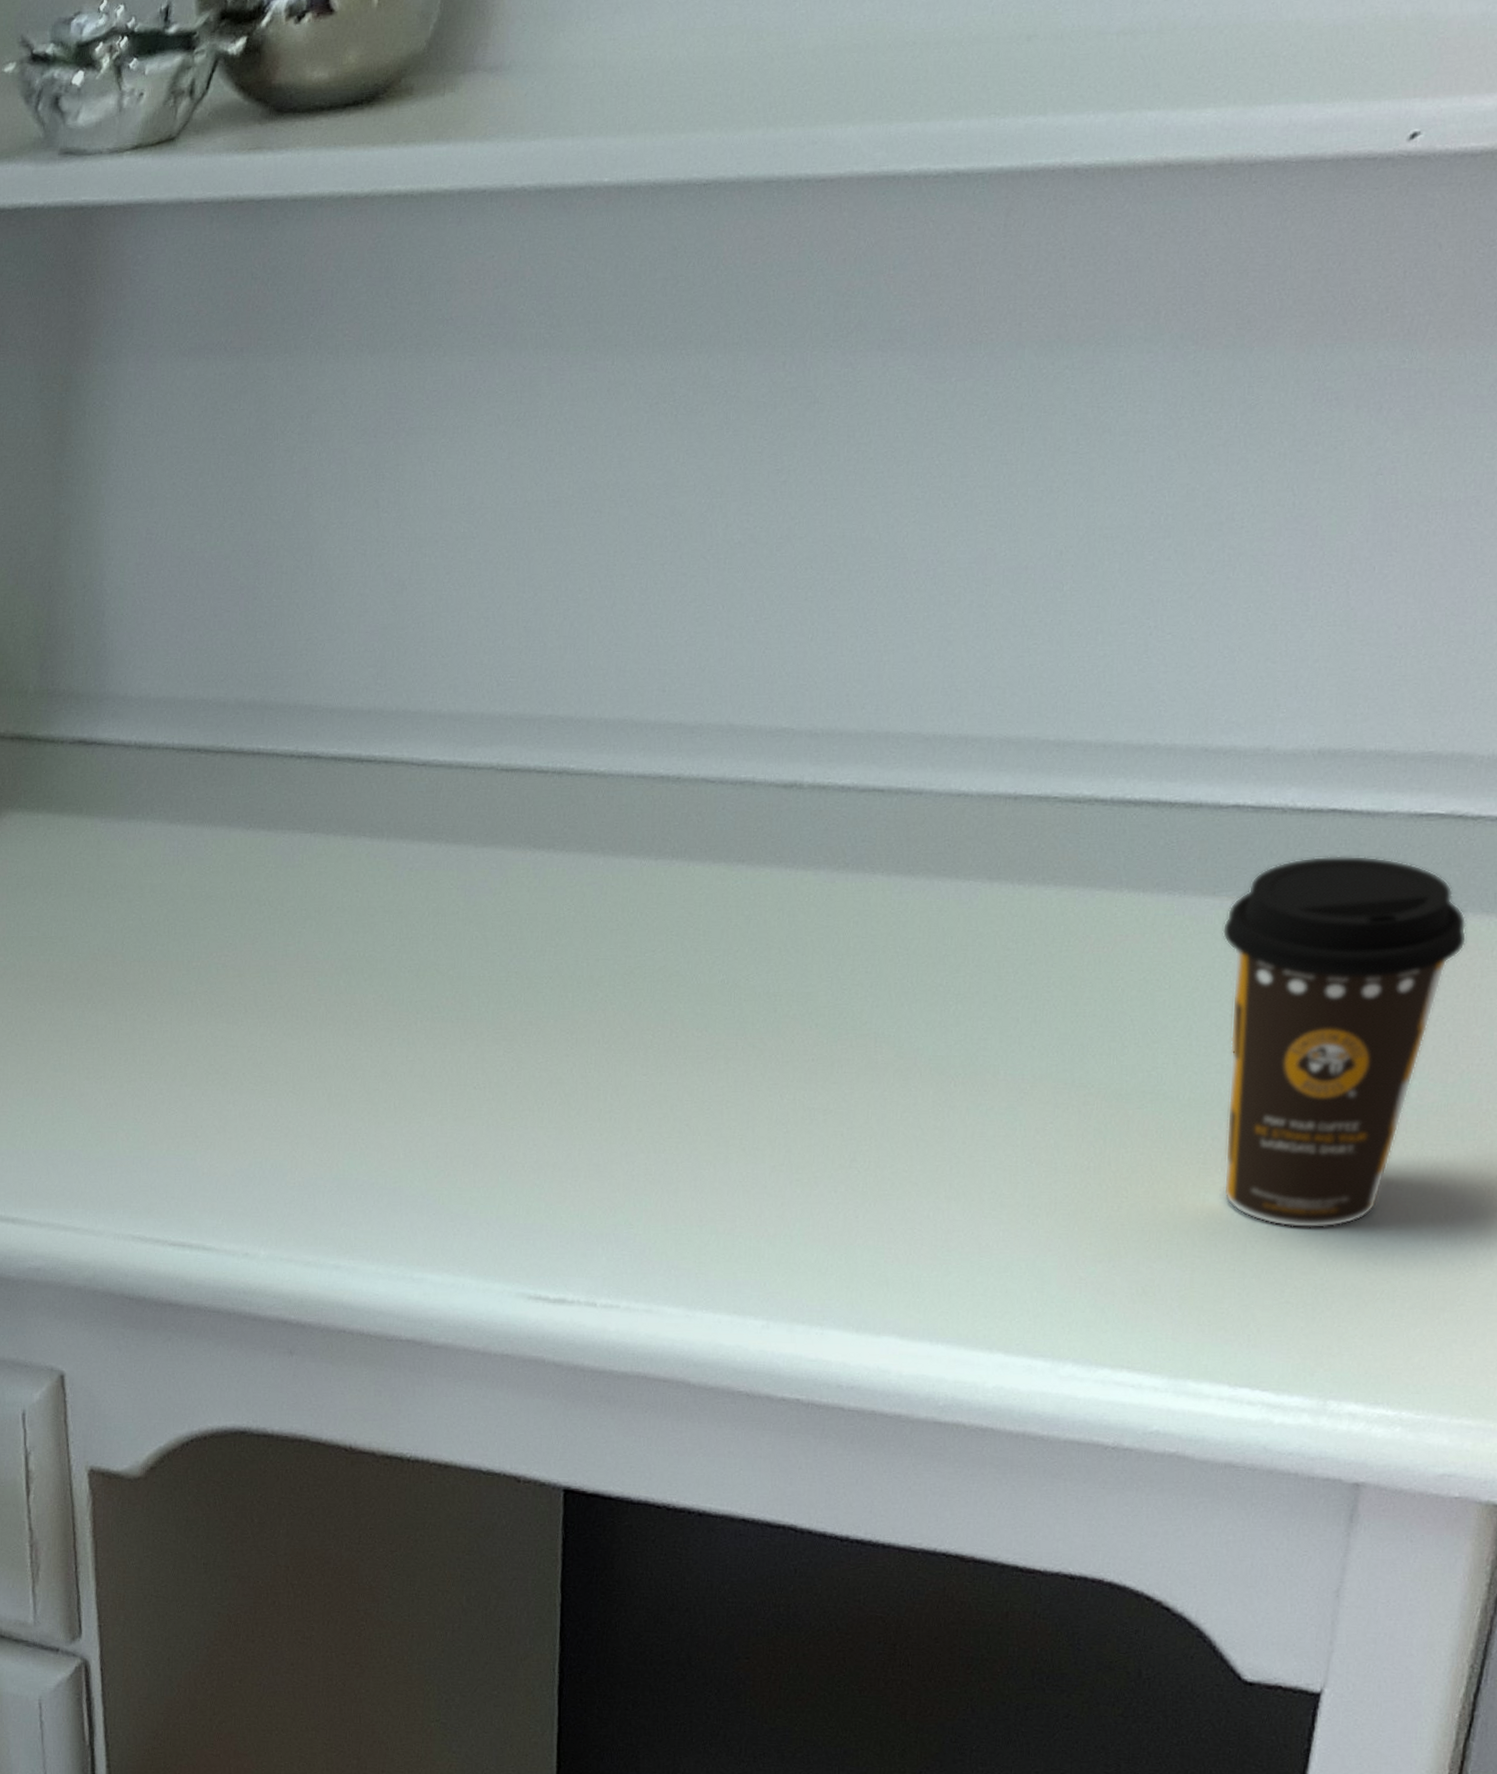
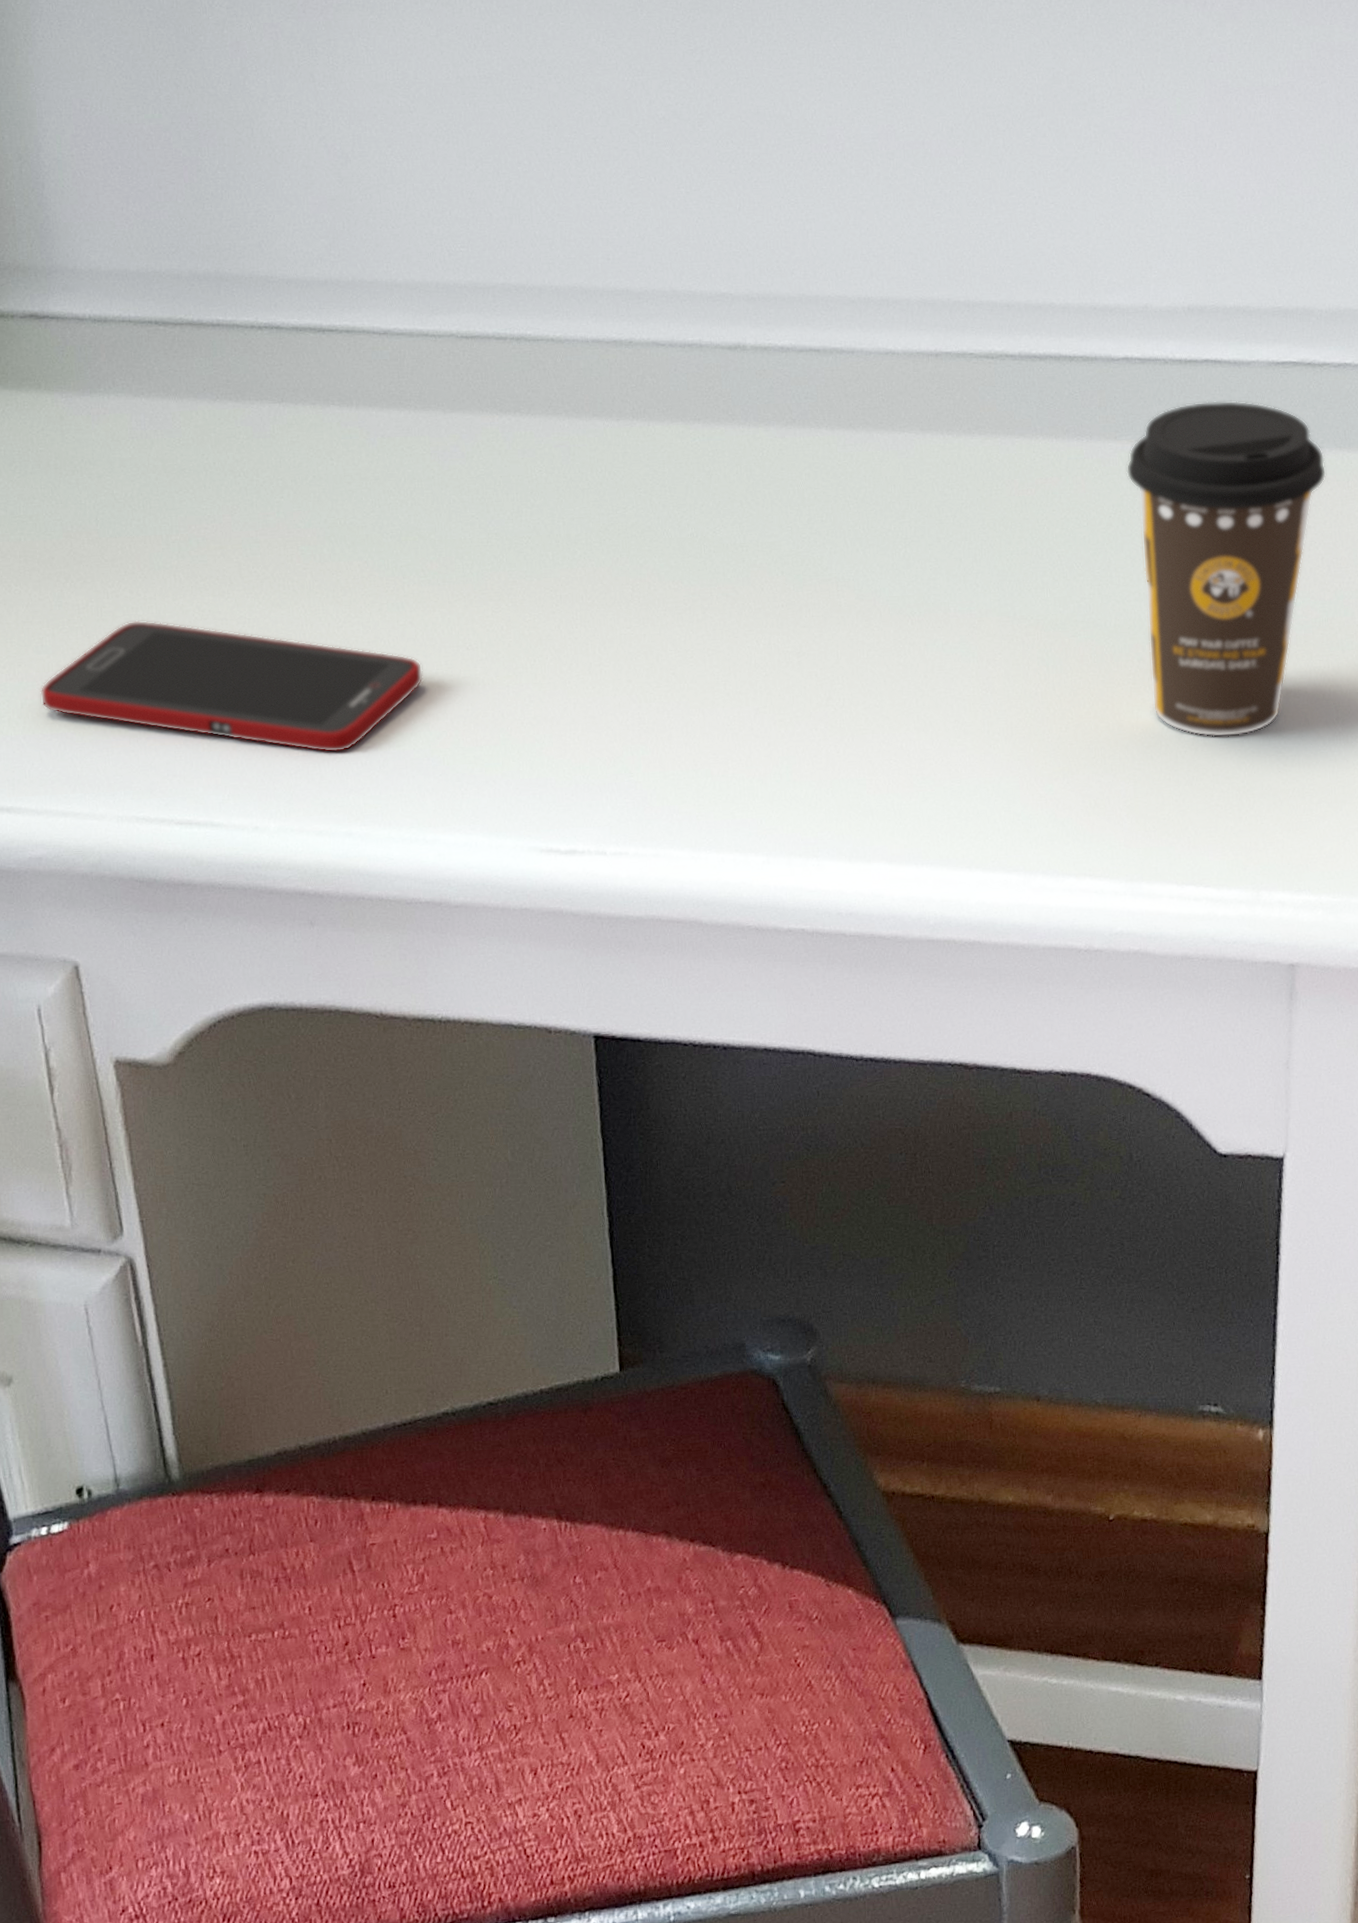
cell phone: none [53,1044,427,1185] -> present [40,620,423,753]

